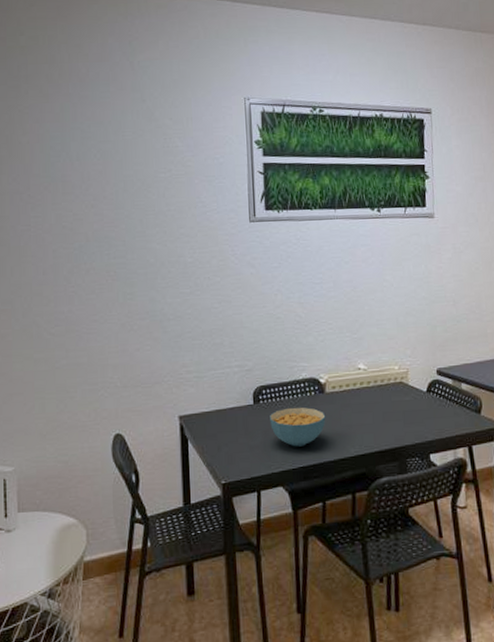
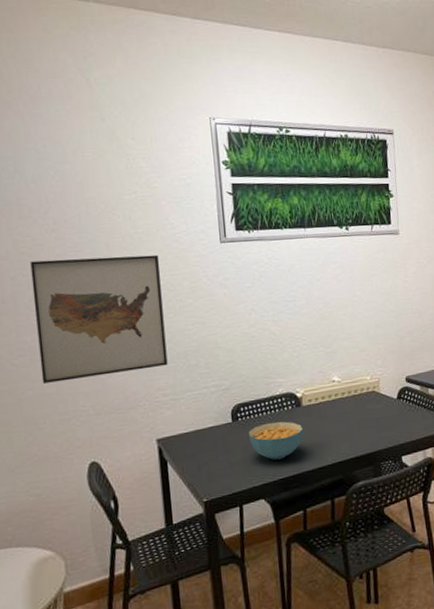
wall art: none [71,232,193,353] -> present [30,254,168,384]

